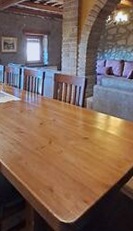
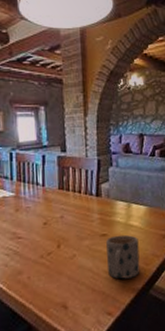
mug: none [87,140,114,176] -> present [106,234,140,280]

